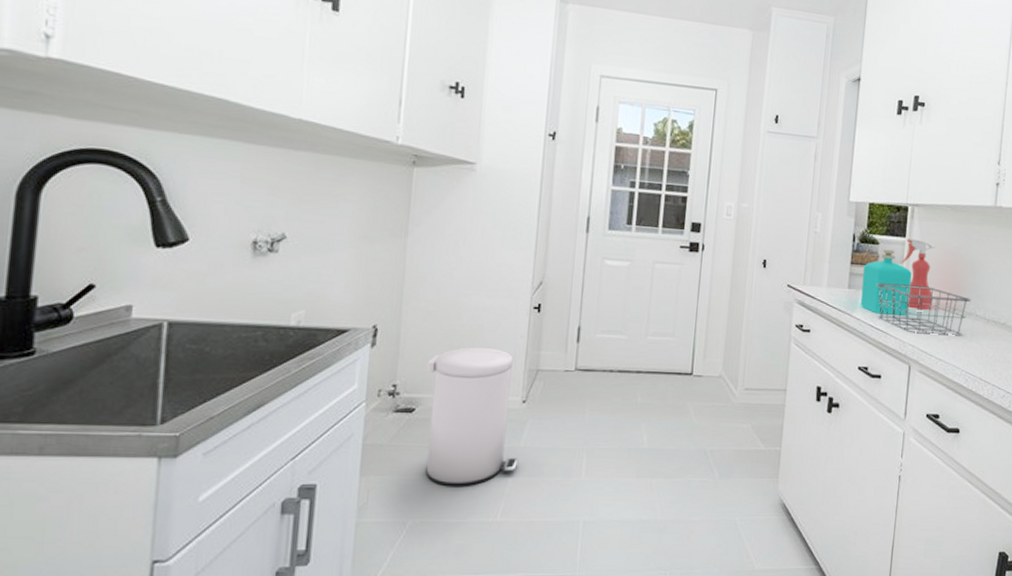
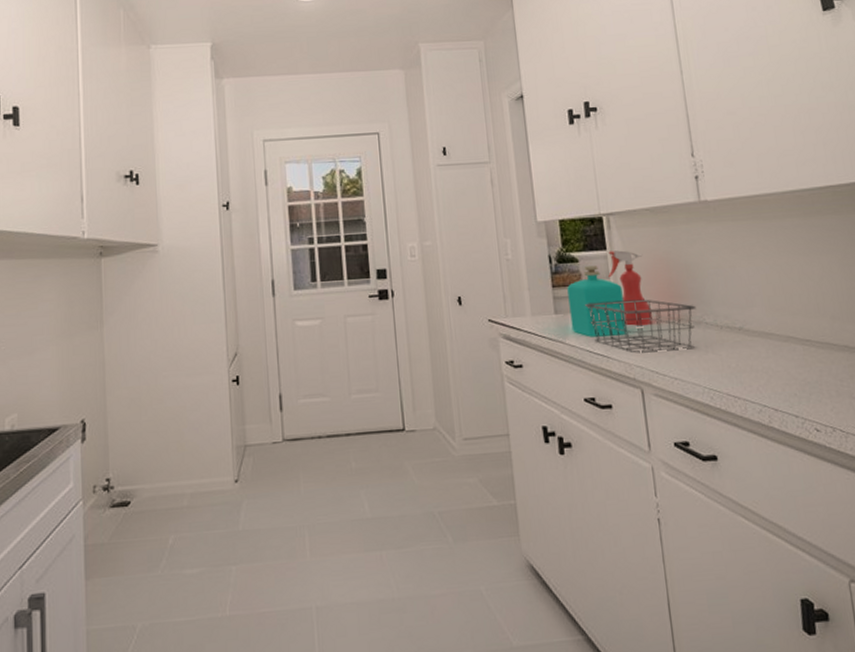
pedal bin: present [426,346,519,487] -> none [136,428,240,583]

